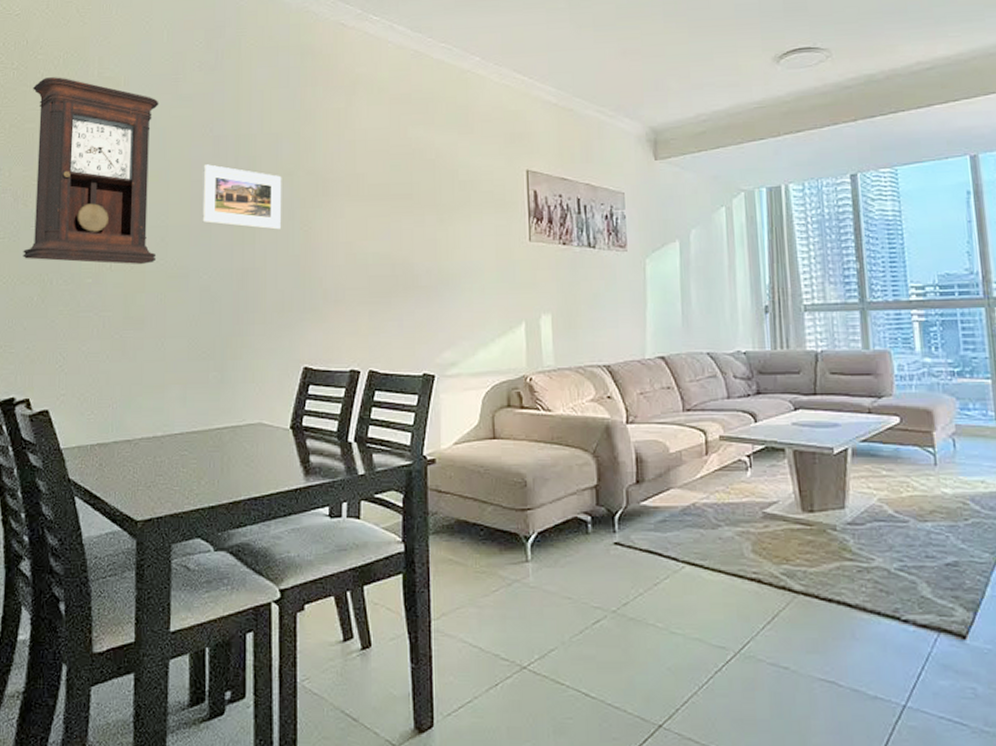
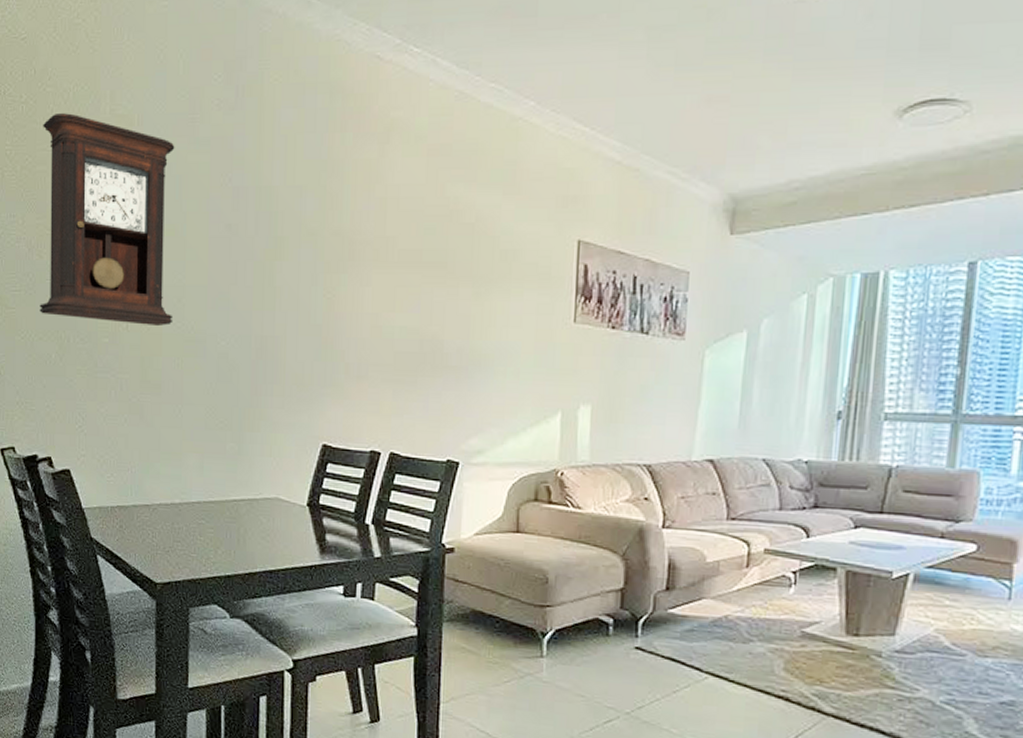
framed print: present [201,164,282,230] -> none [219,219,306,296]

